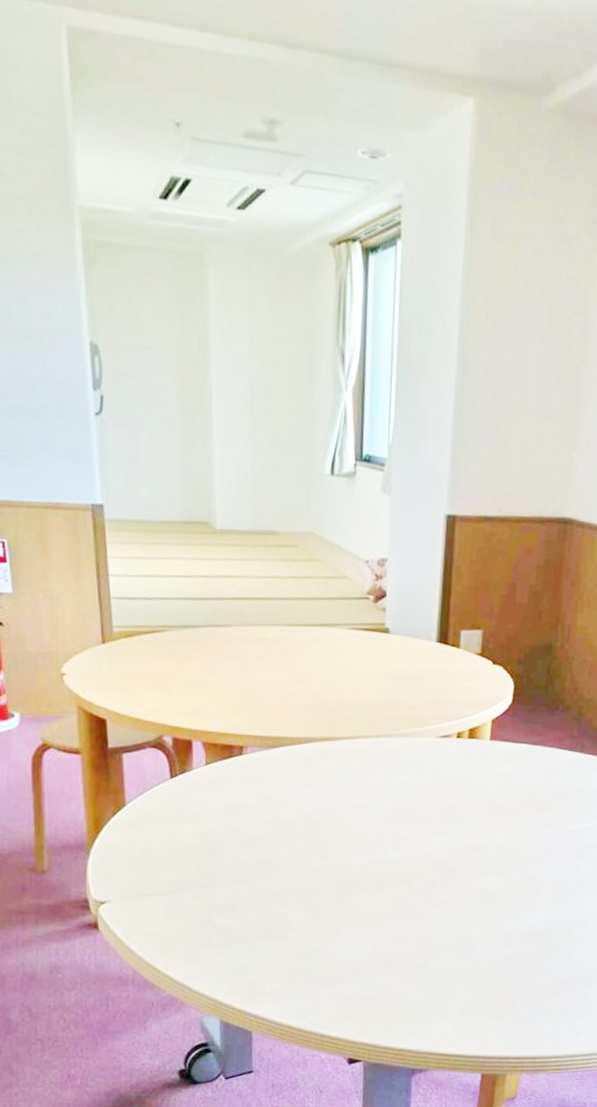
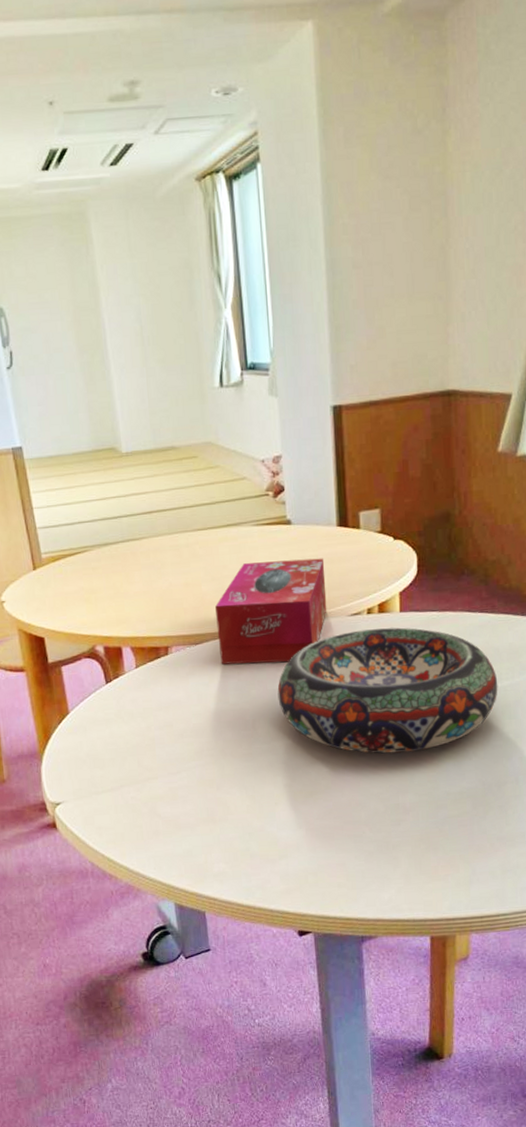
tissue box: none [298,668,419,778] -> present [215,558,327,665]
decorative bowl: none [354,753,579,885] -> present [277,627,498,754]

